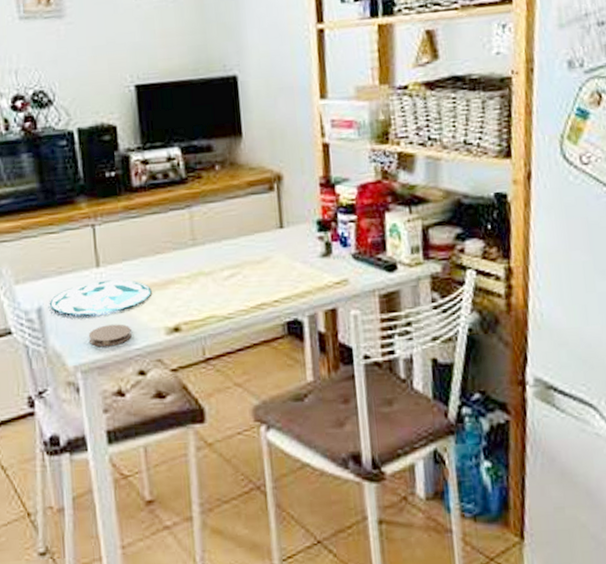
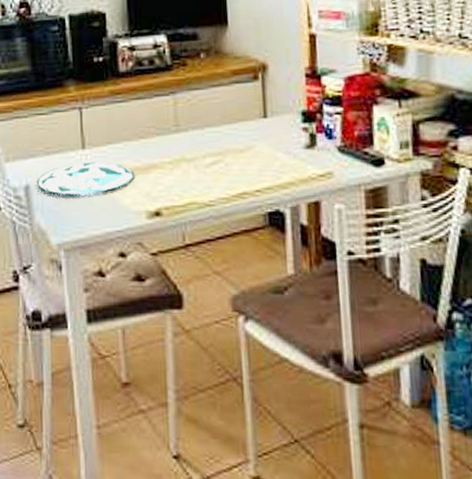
coaster: present [88,324,132,347] -> none [72,205,114,227]

